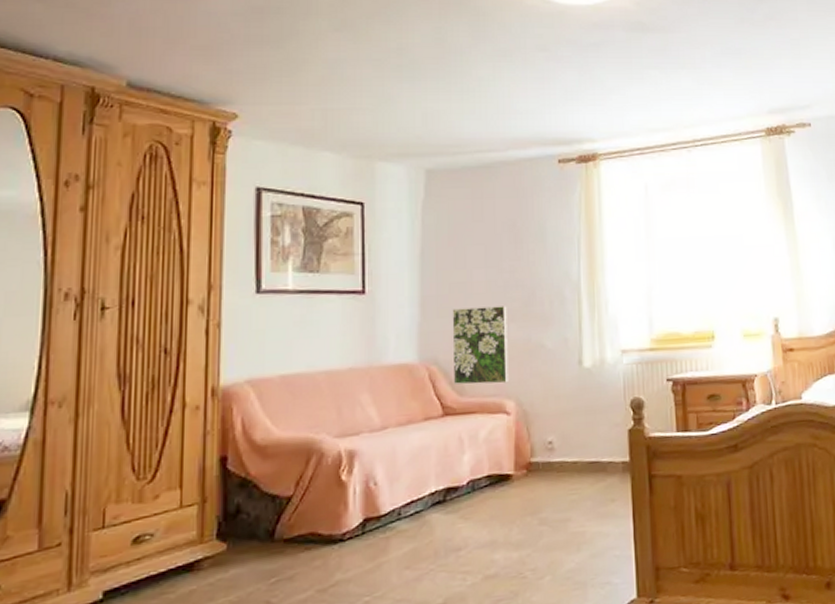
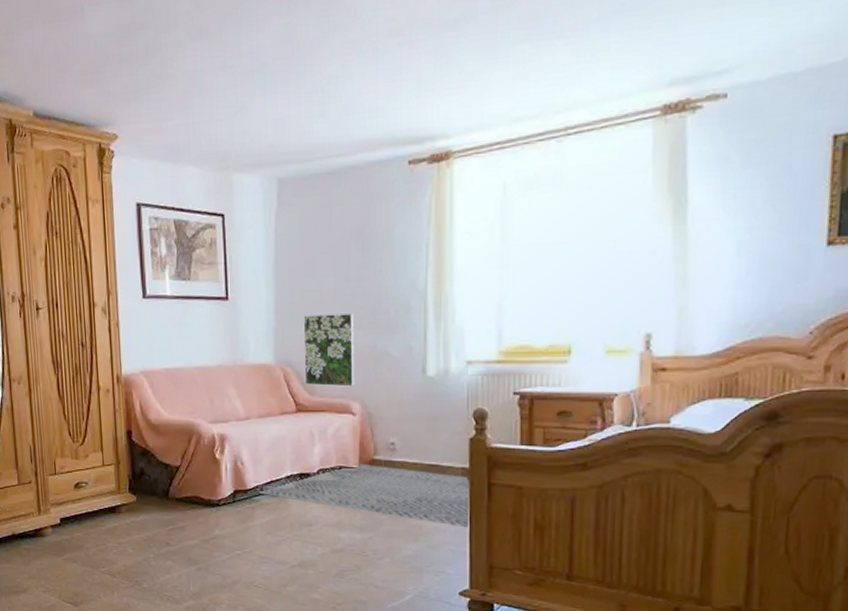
rug: none [393,468,632,528] -> present [257,463,469,528]

